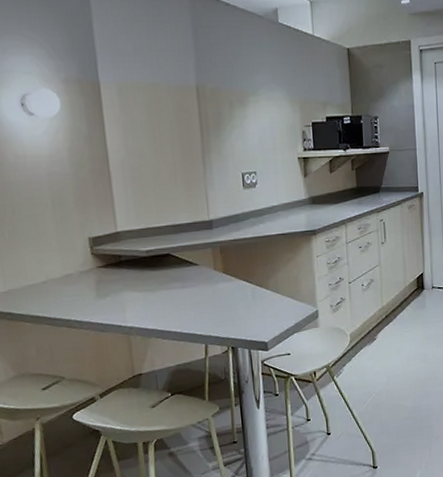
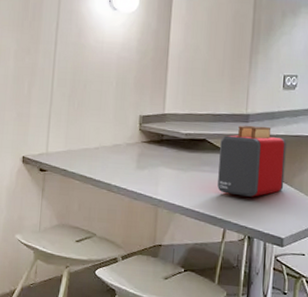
toaster: none [186,230,260,308] -> present [217,125,287,197]

